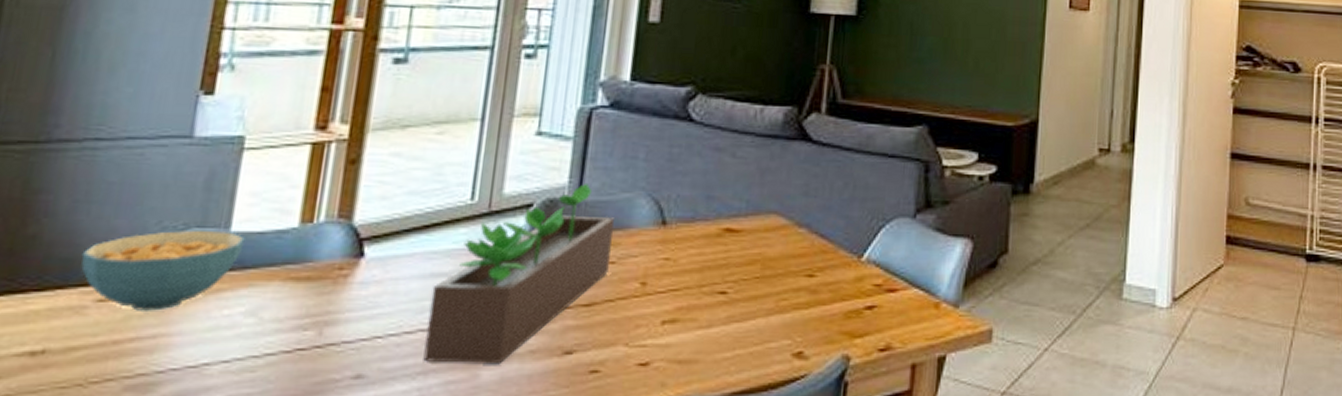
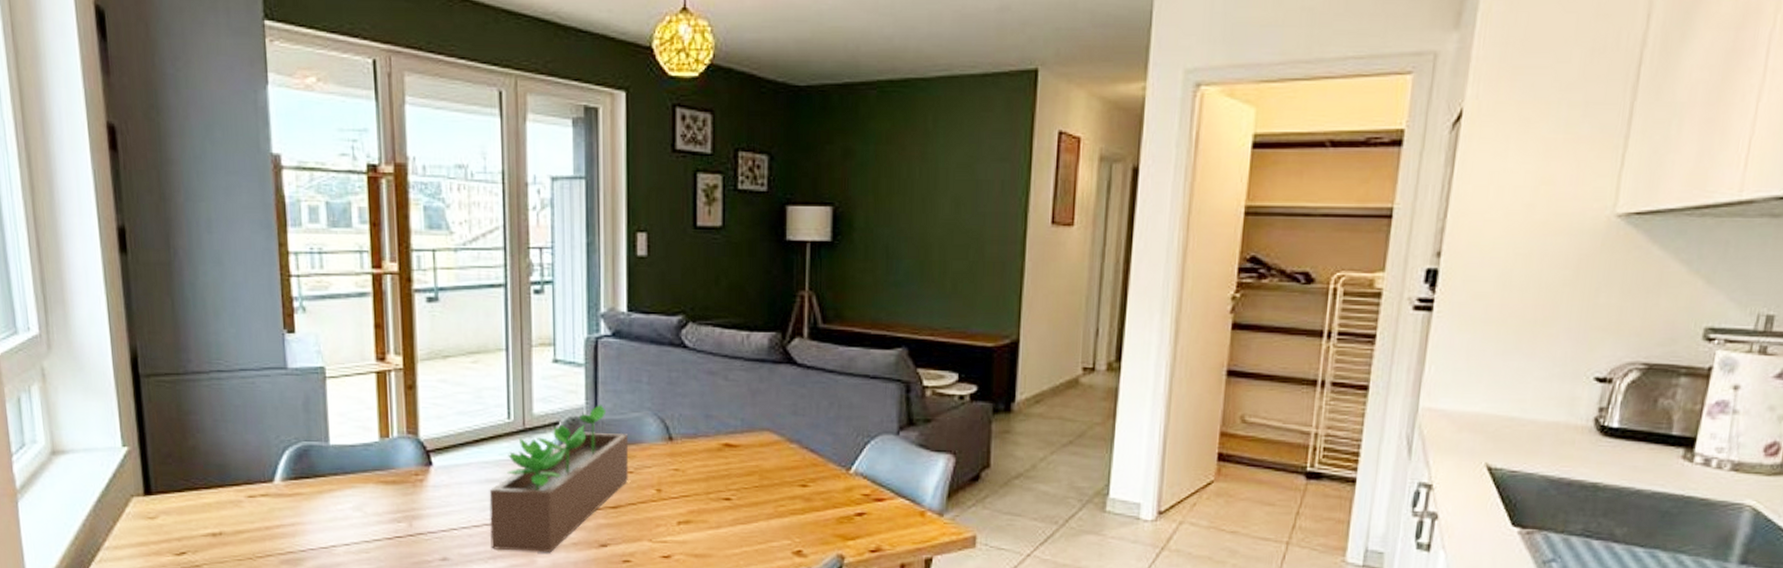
cereal bowl: present [81,230,245,311] -> none [229,443,342,505]

